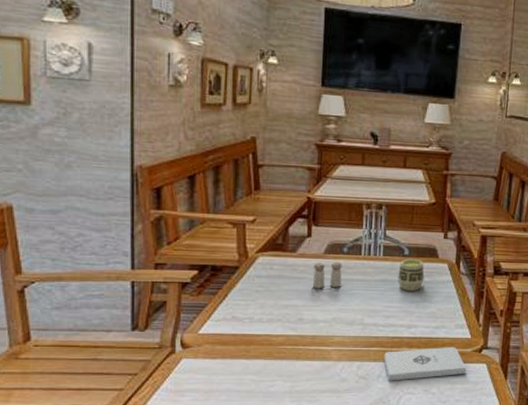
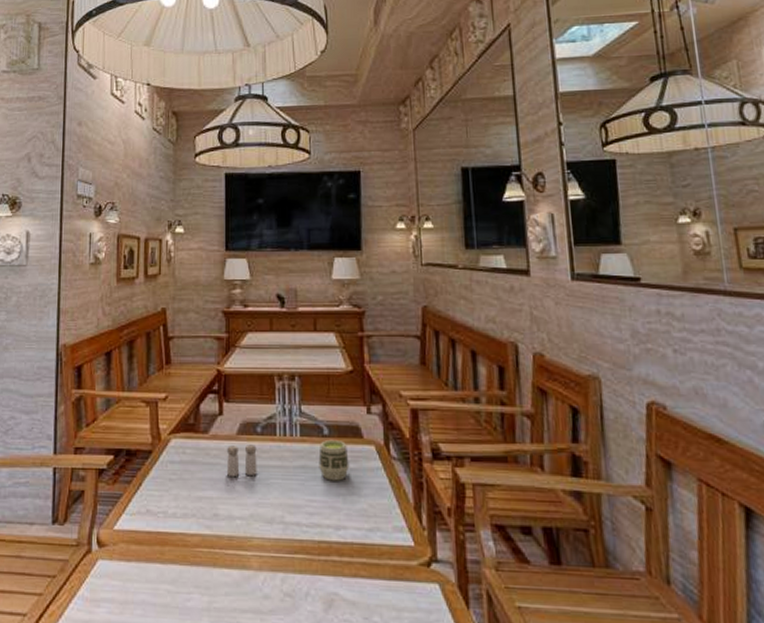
notepad: present [383,347,466,381] -> none [311,557,413,602]

